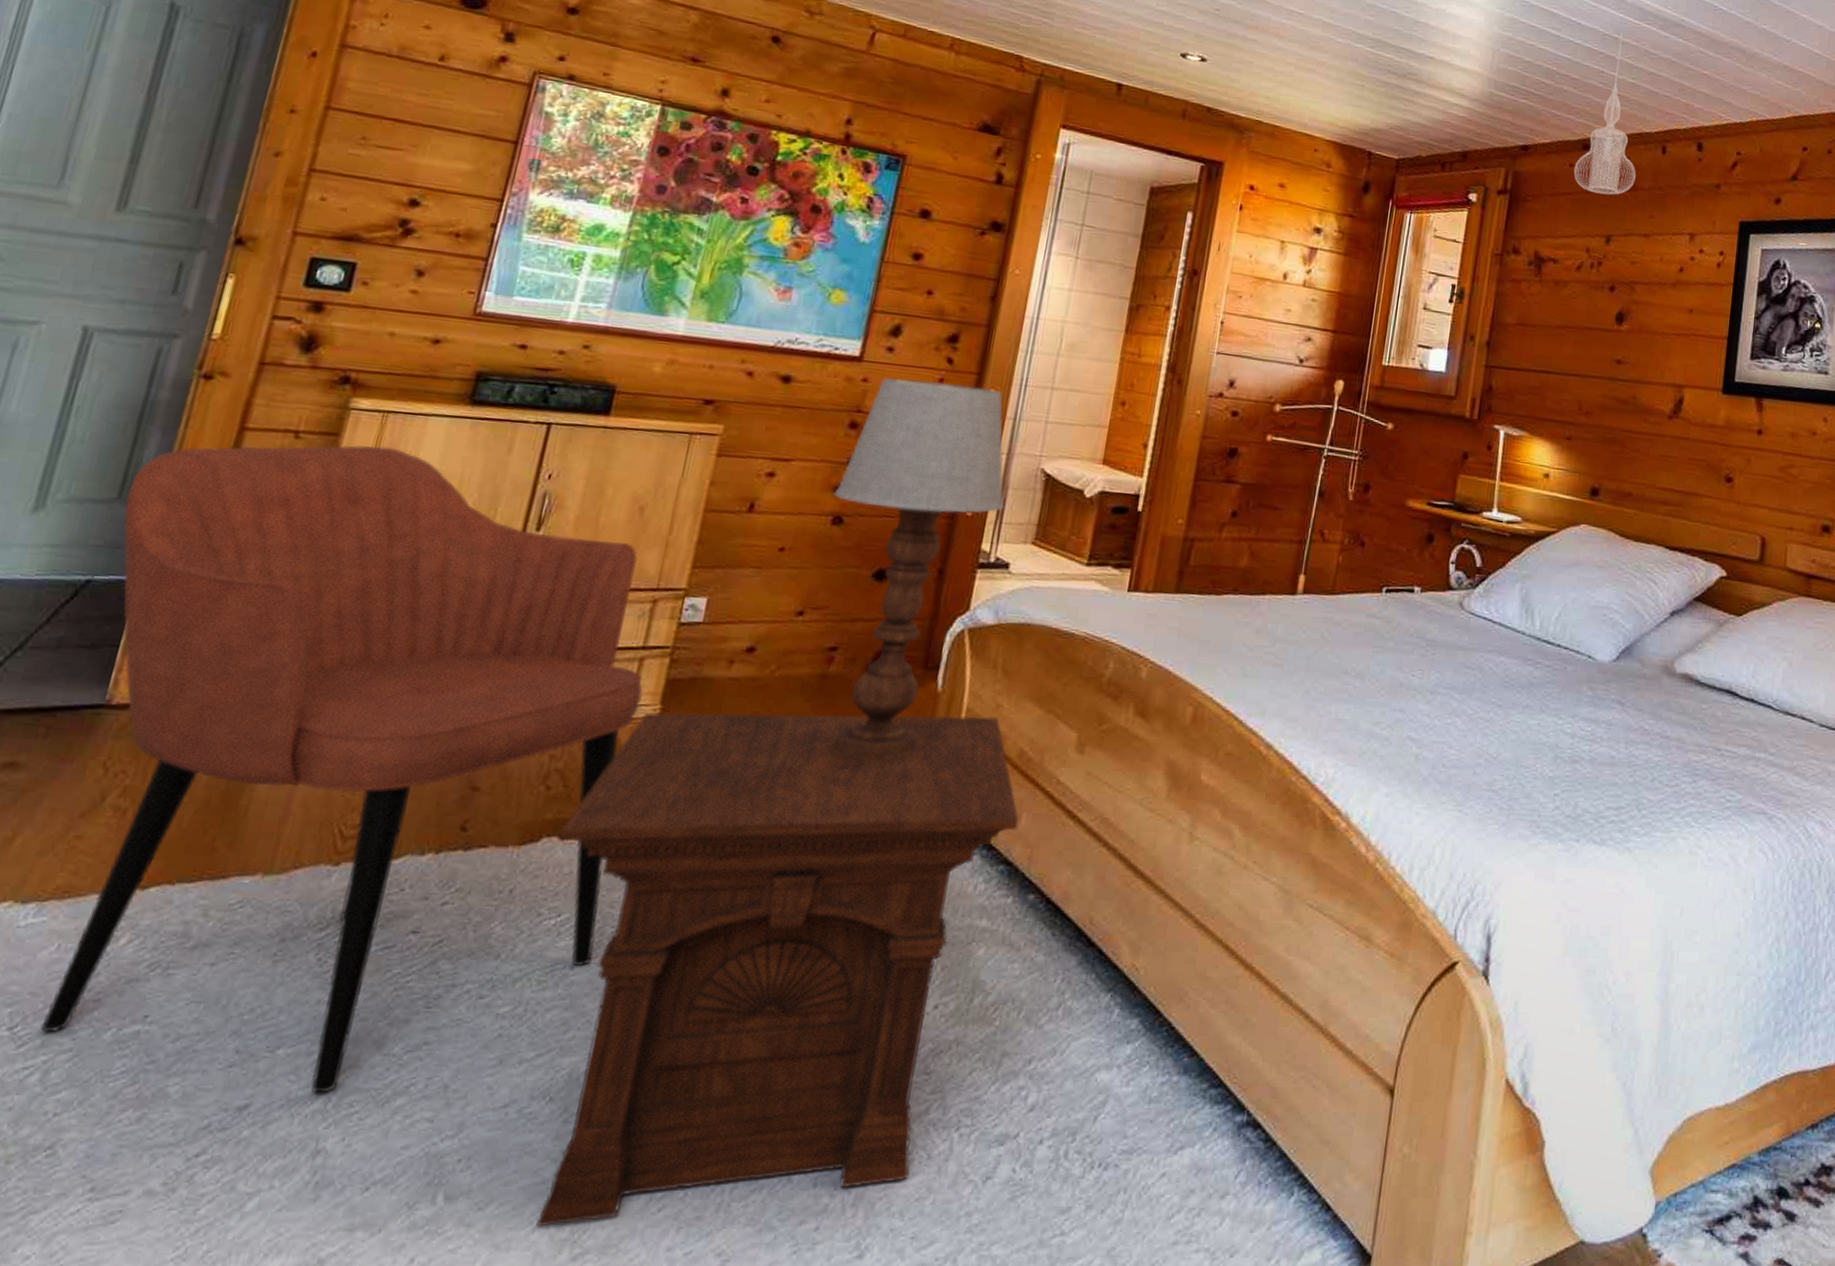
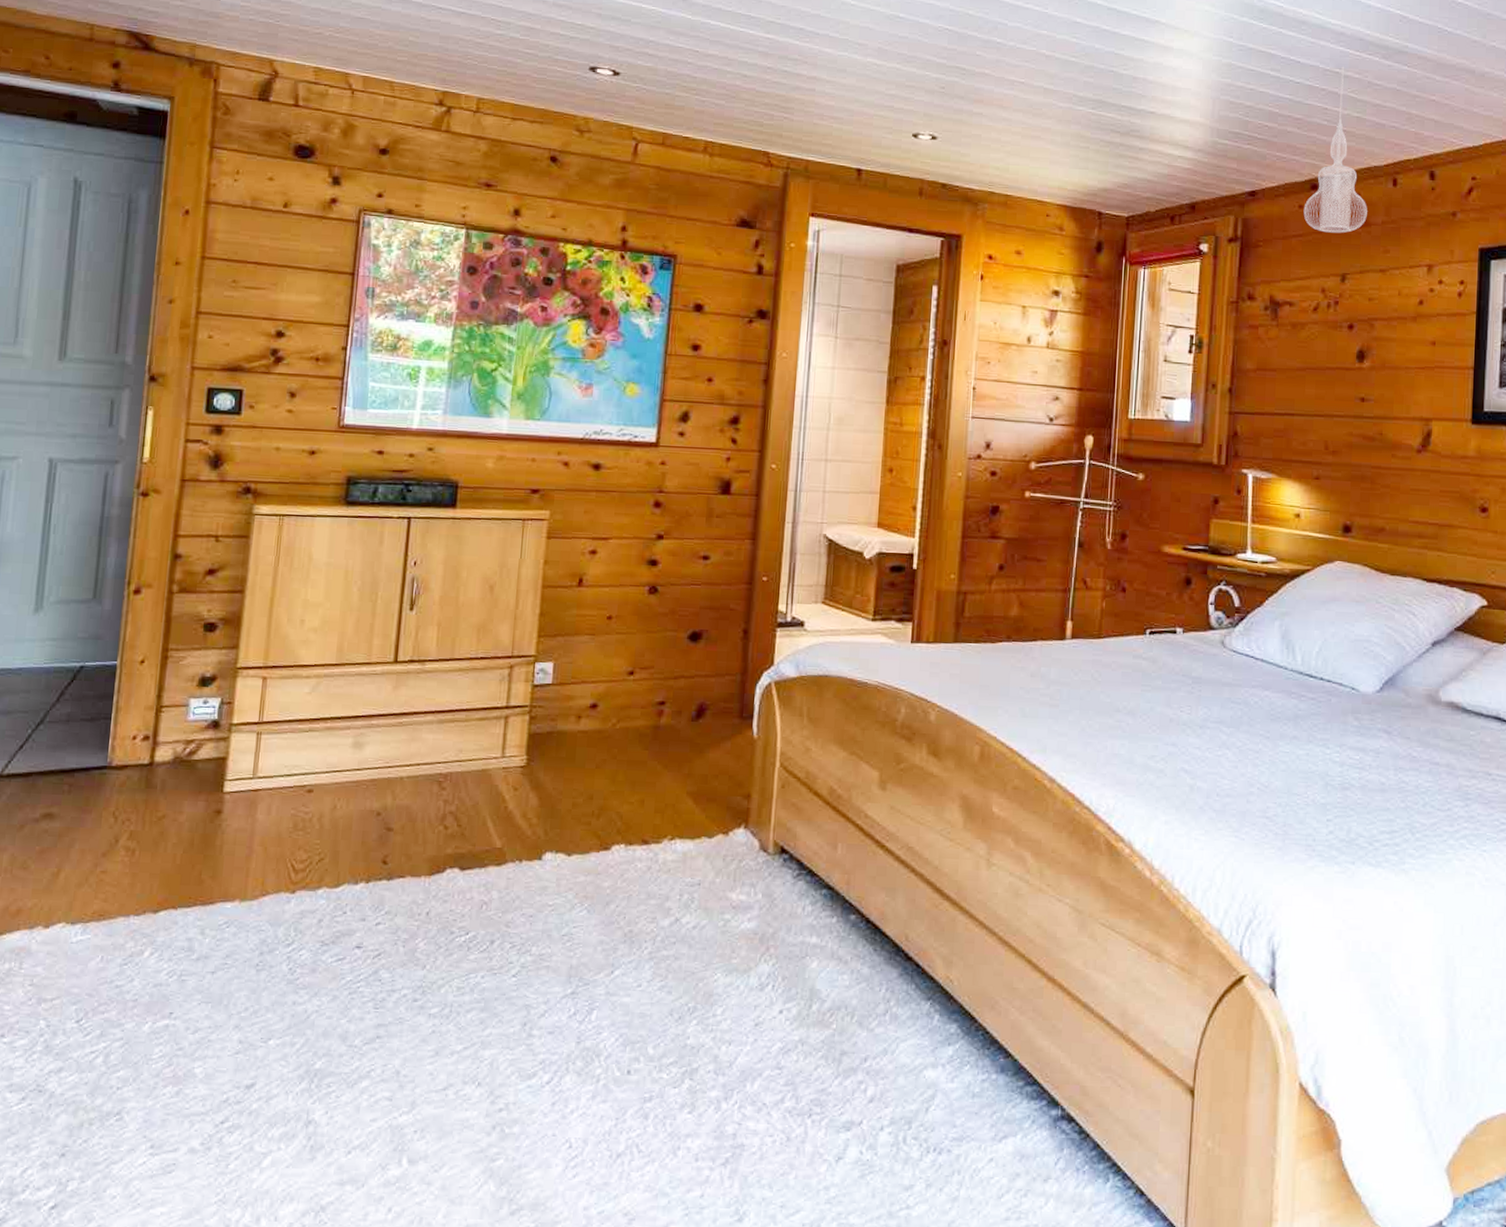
armchair: present [40,445,643,1094] -> none [98,545,511,1076]
side table: present [536,712,1019,1228] -> none [461,759,835,1187]
table lamp: present [831,377,1005,762] -> none [647,459,795,801]

